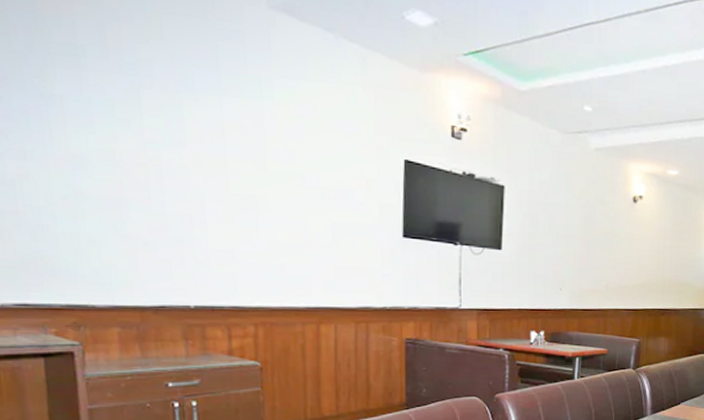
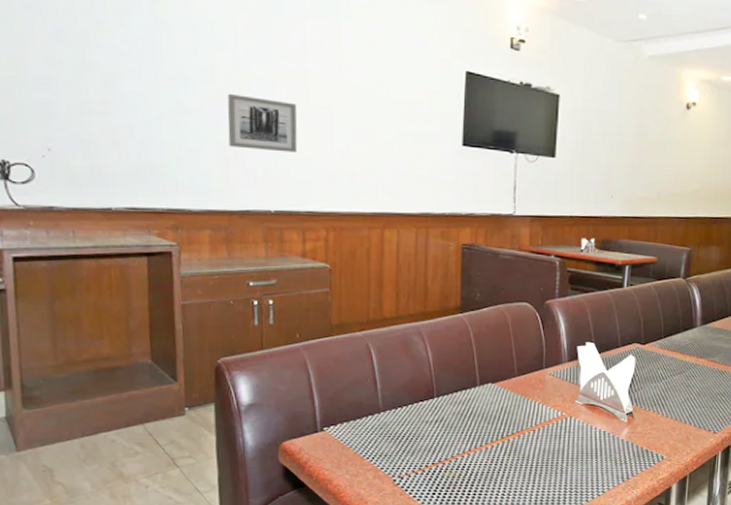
wall art: none [133,178,219,244] -> present [227,93,298,153]

